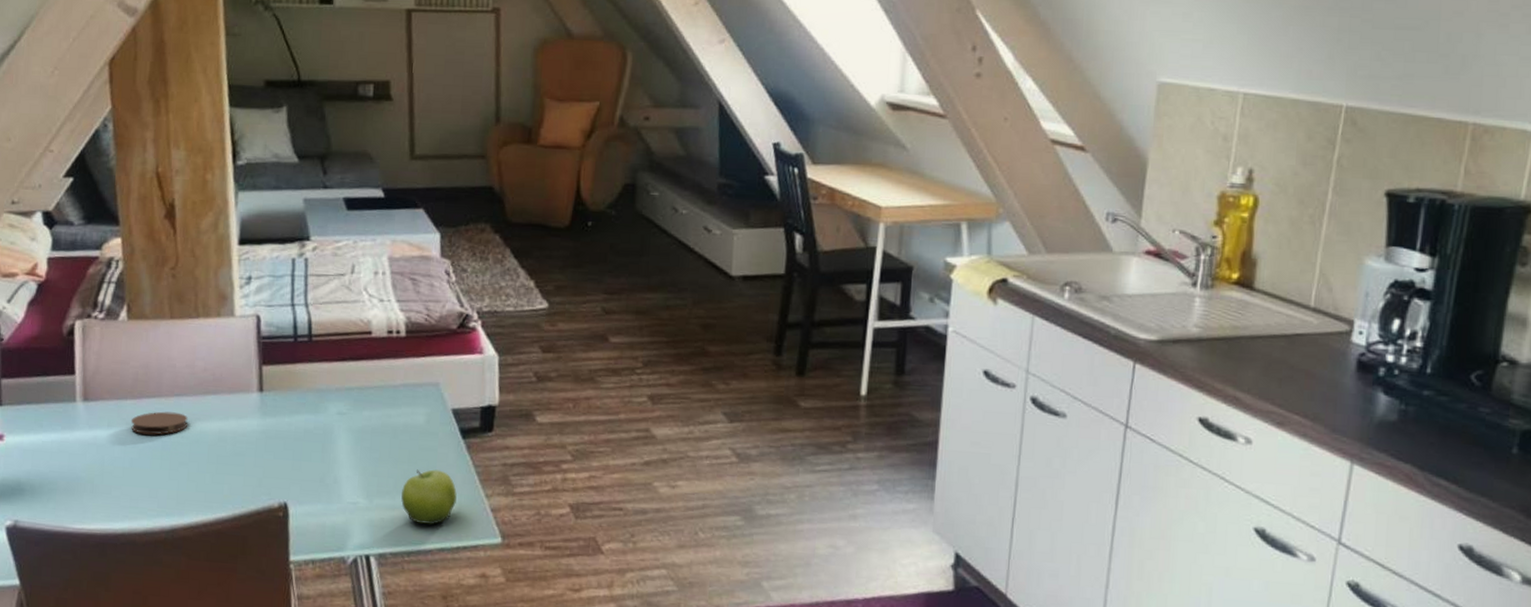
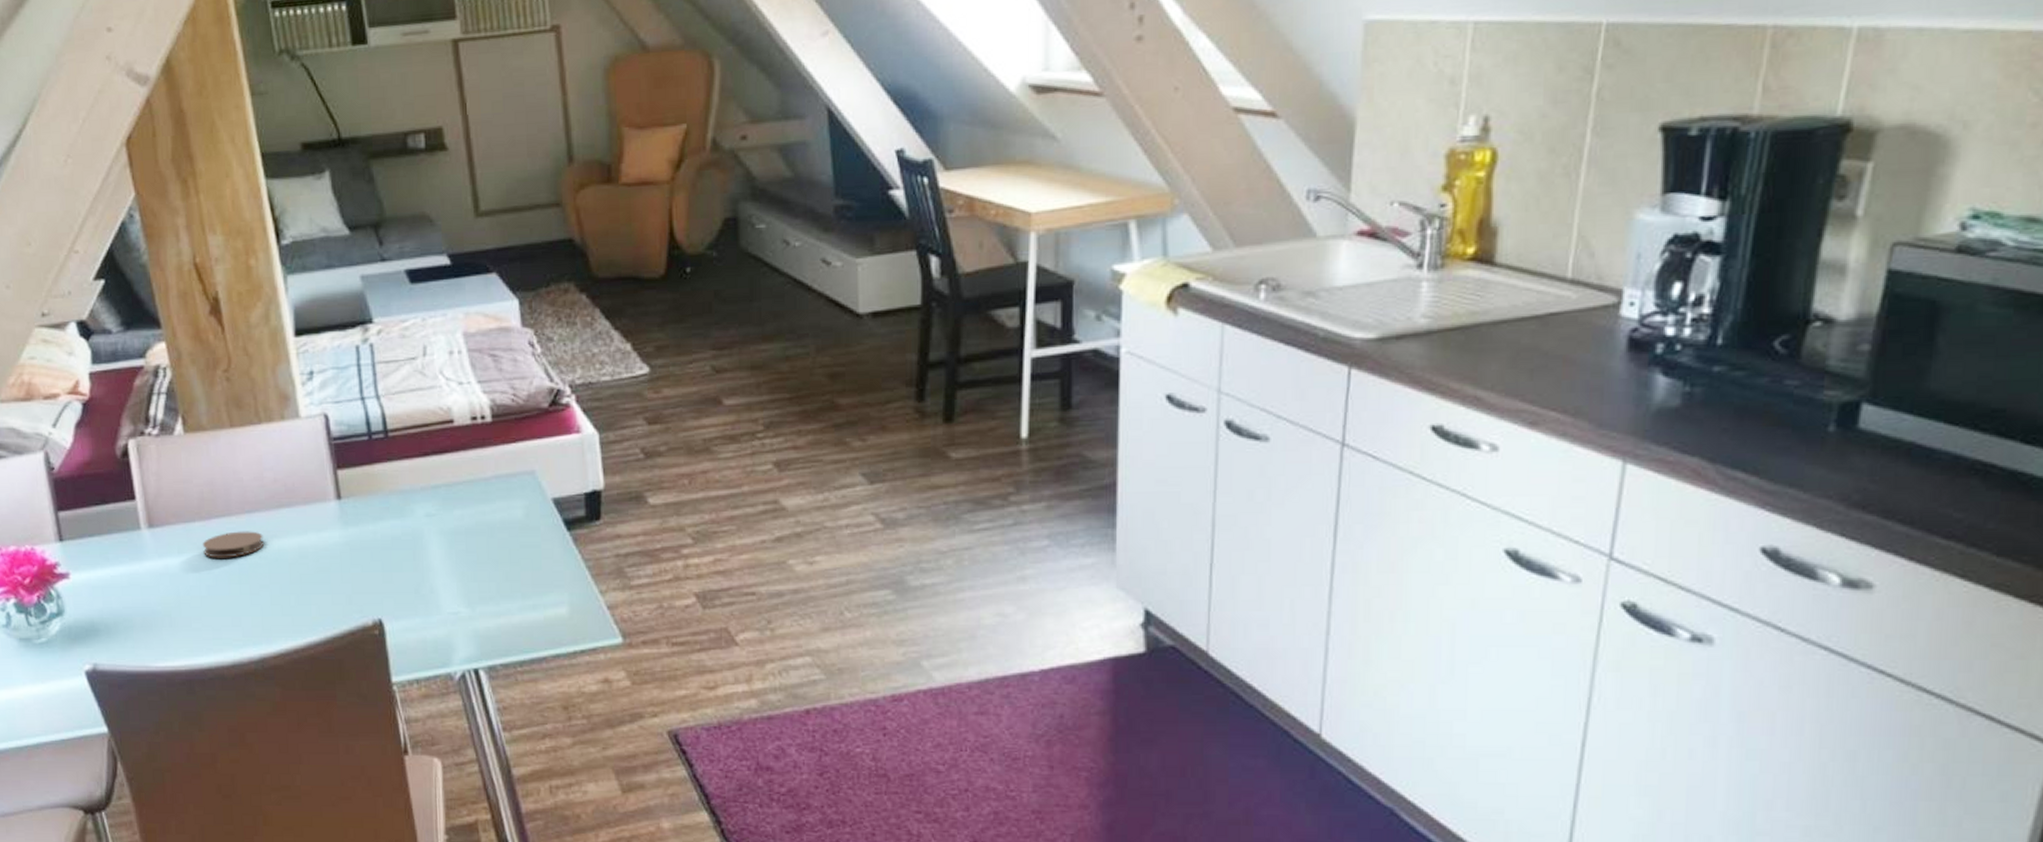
fruit: present [401,469,457,525] -> none [506,568,568,630]

